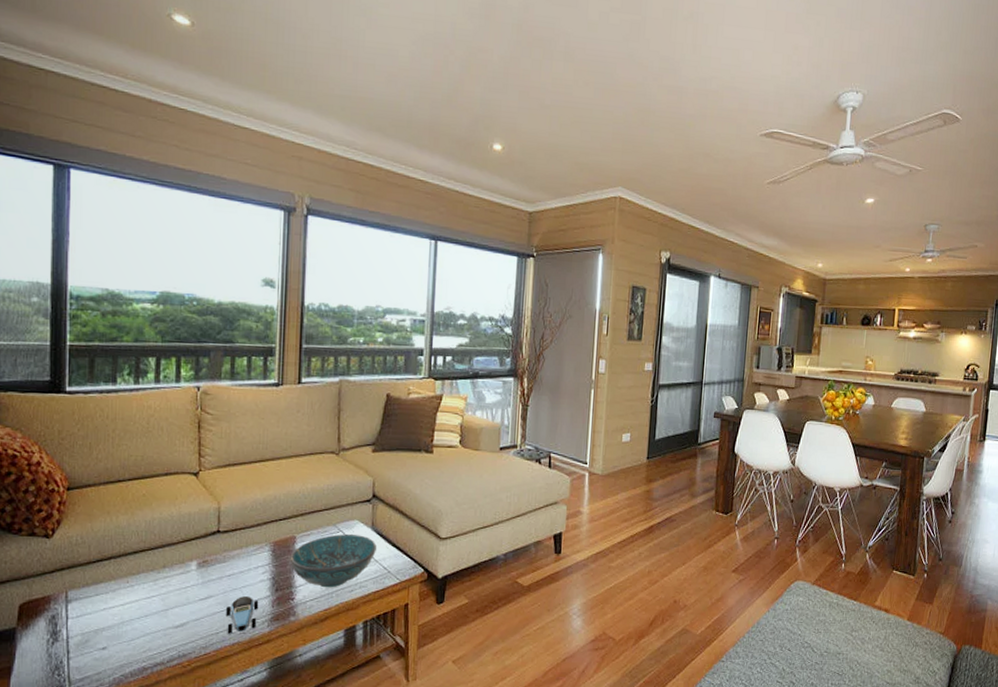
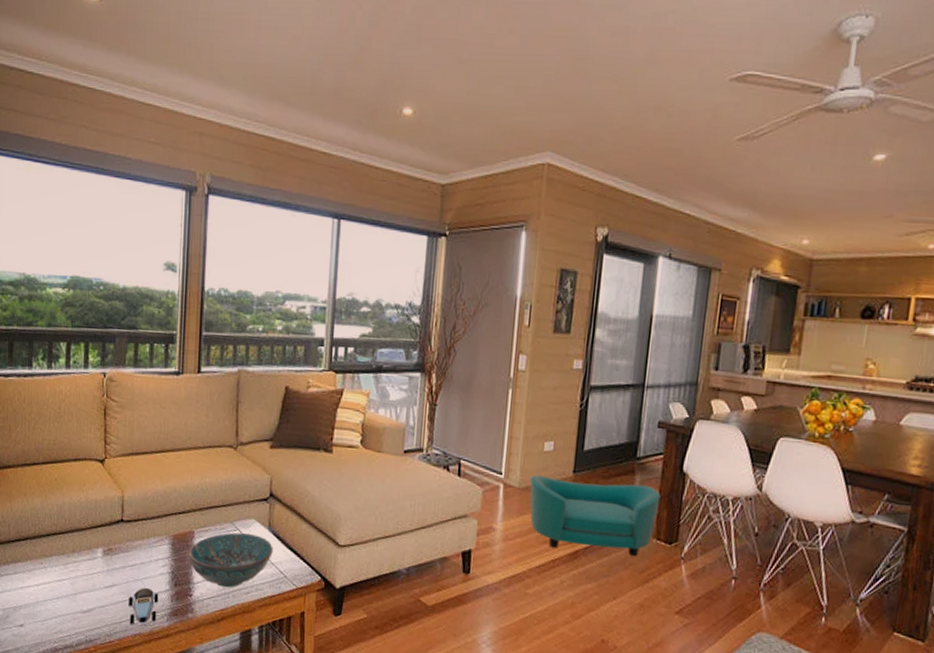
dog bed: none [611,463,718,526] -> present [530,475,661,556]

